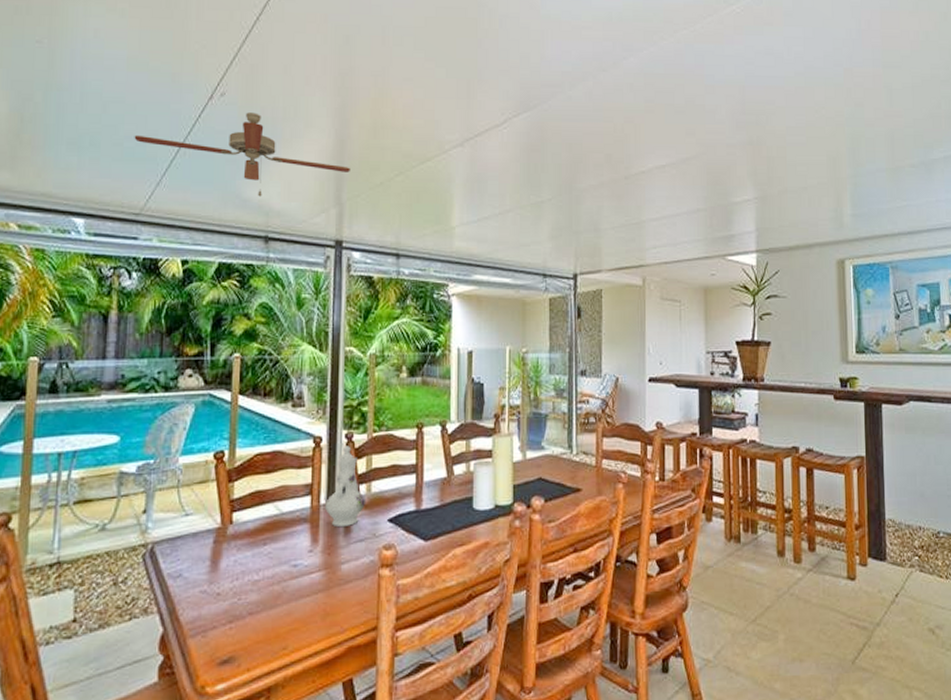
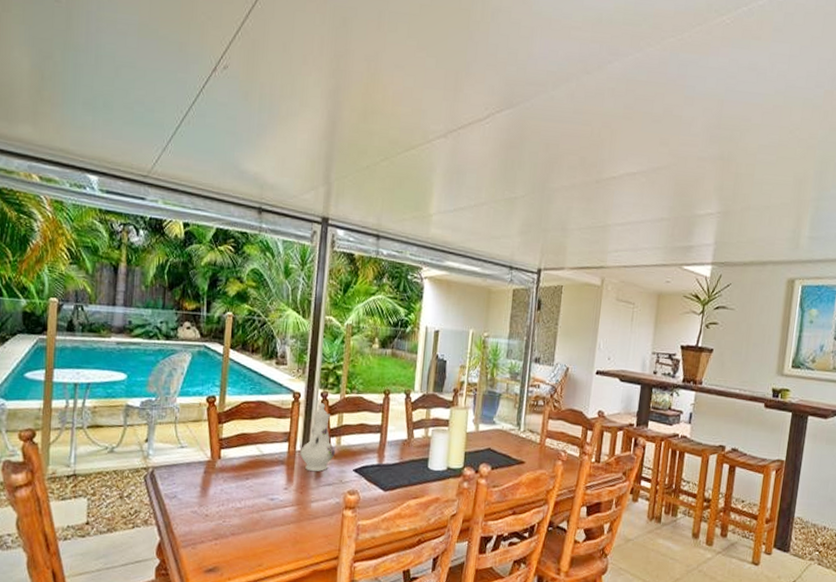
ceiling fan: present [134,112,350,197] -> none [143,87,340,170]

